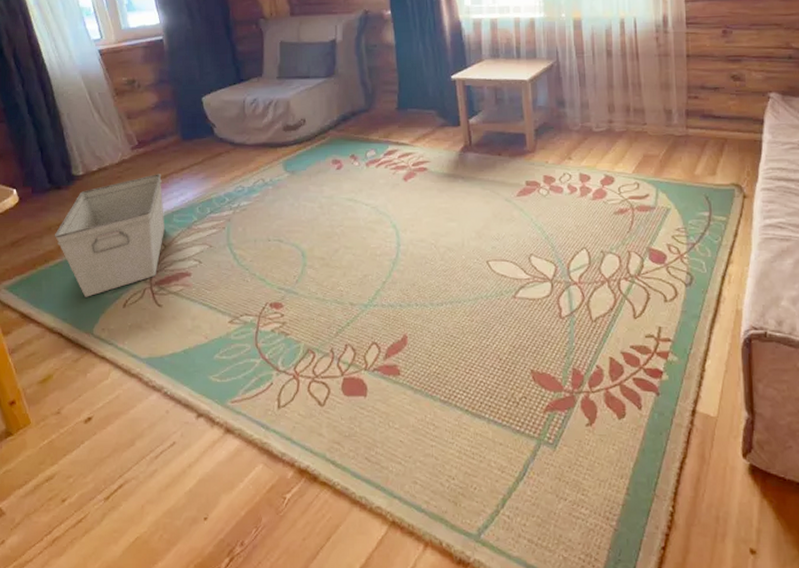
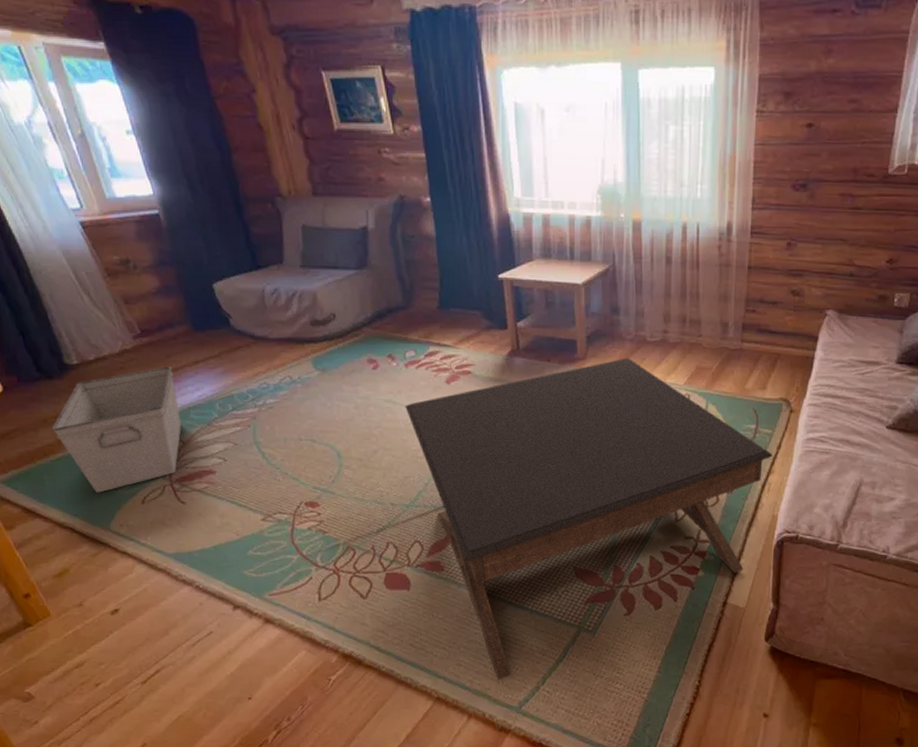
coffee table: none [365,149,730,501] -> present [405,358,772,680]

